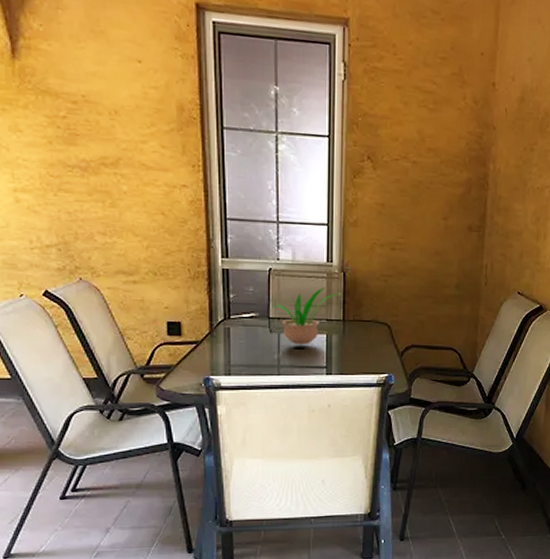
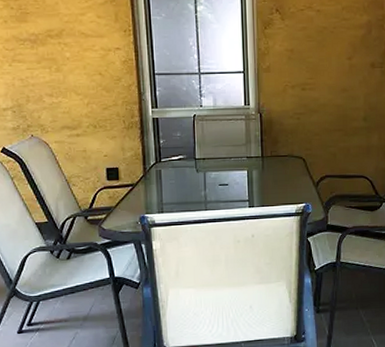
potted plant: present [271,287,339,345] -> none [197,128,257,182]

